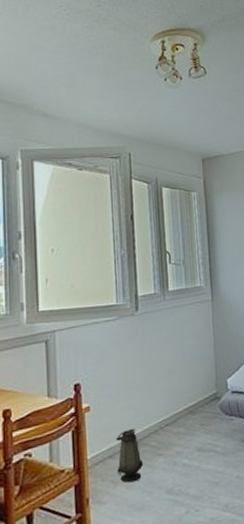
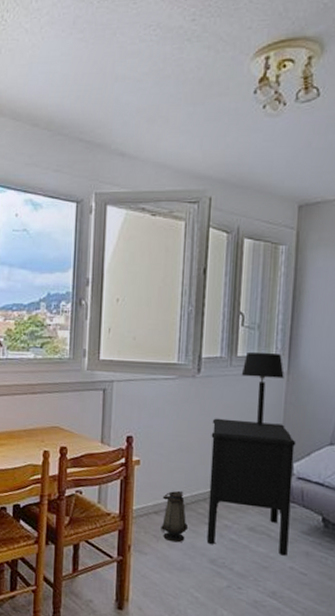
nightstand: none [154,346,233,474] -> present [206,418,296,556]
table lamp: none [174,283,210,352] -> present [241,351,284,427]

